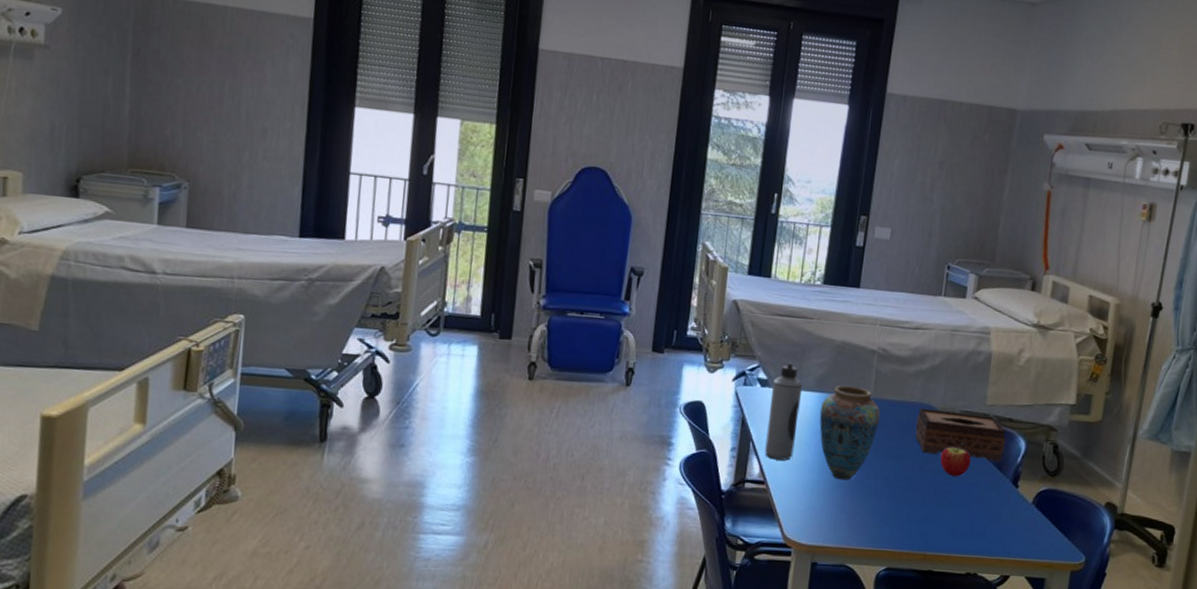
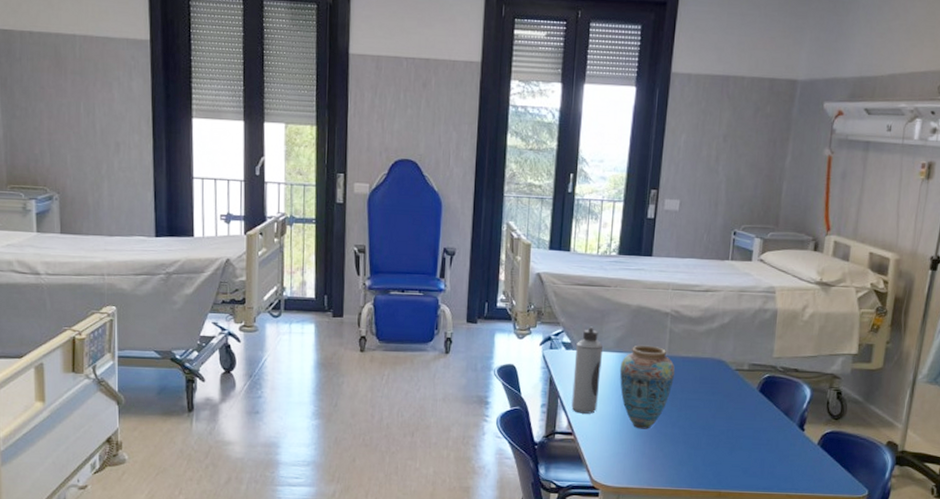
tissue box: present [915,408,1006,462] -> none [708,362,792,408]
apple: present [940,442,971,476] -> none [731,392,760,422]

